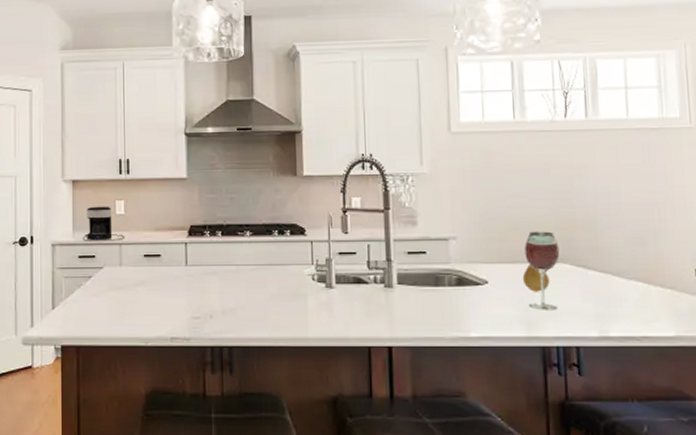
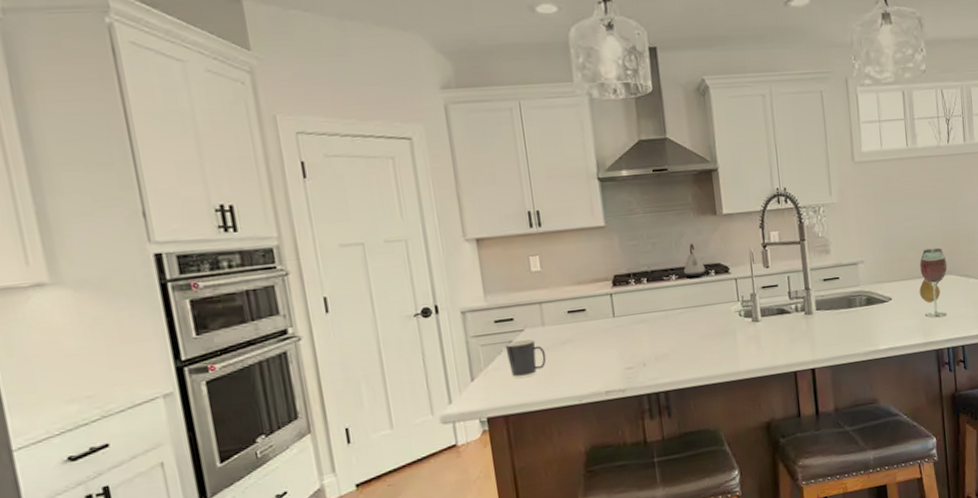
coffee maker: present [83,206,124,241] -> none [497,263,544,304]
mug: none [85,277,120,313] -> present [505,339,547,379]
kettle: none [258,202,281,236] -> present [683,243,706,279]

